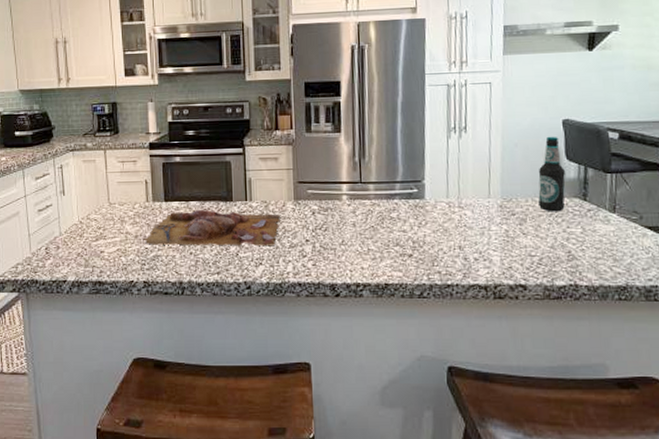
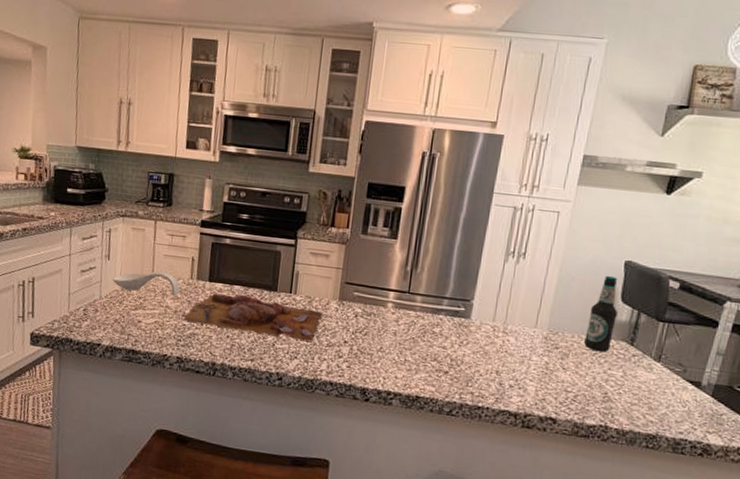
spoon rest: none [69,198,138,222] -> present [112,270,181,296]

